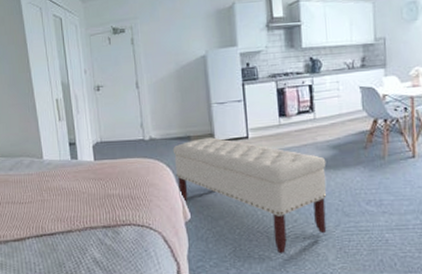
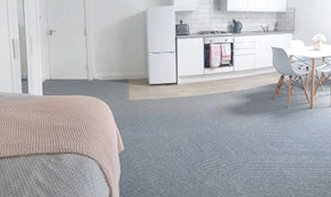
bench: present [172,137,327,254] -> none [112,81,241,184]

